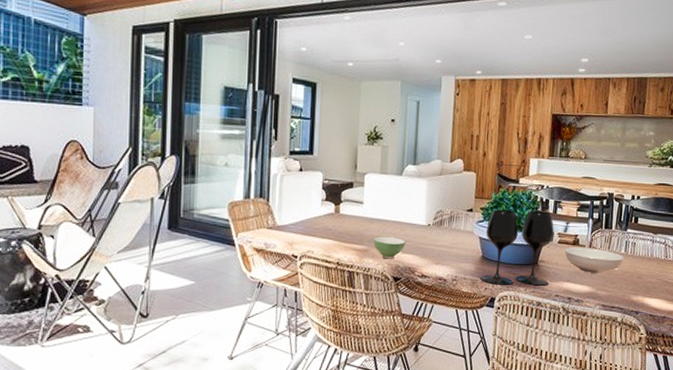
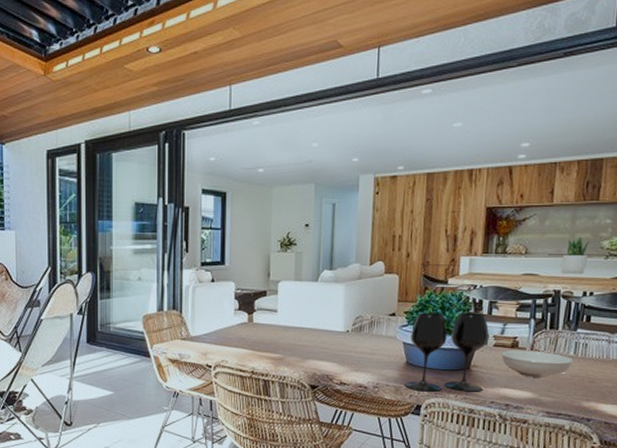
bowl: present [372,236,406,259] -> none [287,344,323,367]
planter: none [613,145,638,179] -> present [560,236,591,274]

